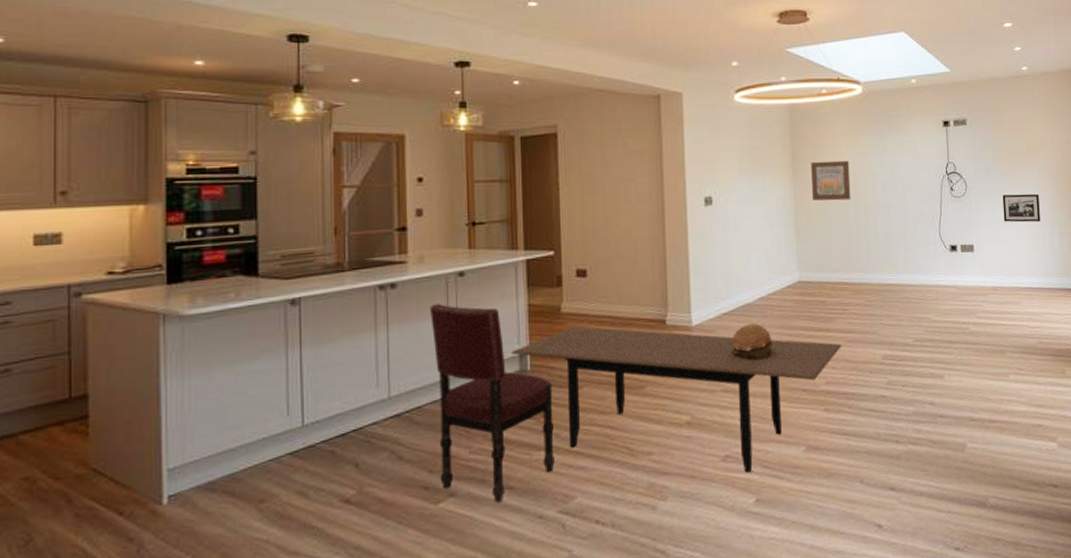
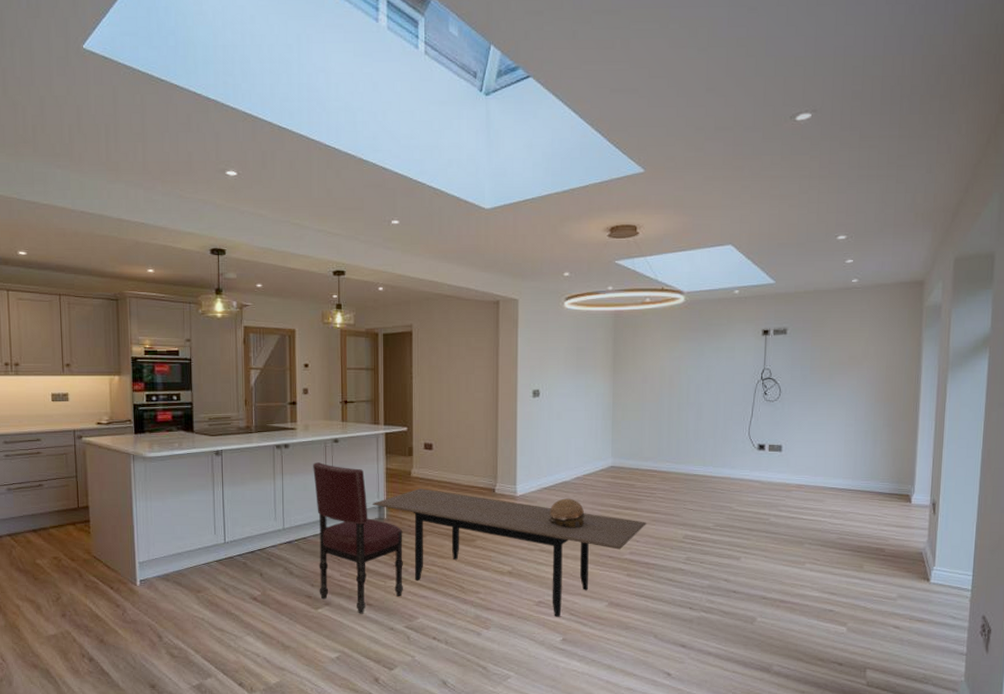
wall art: present [811,160,851,201] -> none [629,363,667,399]
picture frame: present [1002,193,1040,223] -> none [815,401,856,428]

